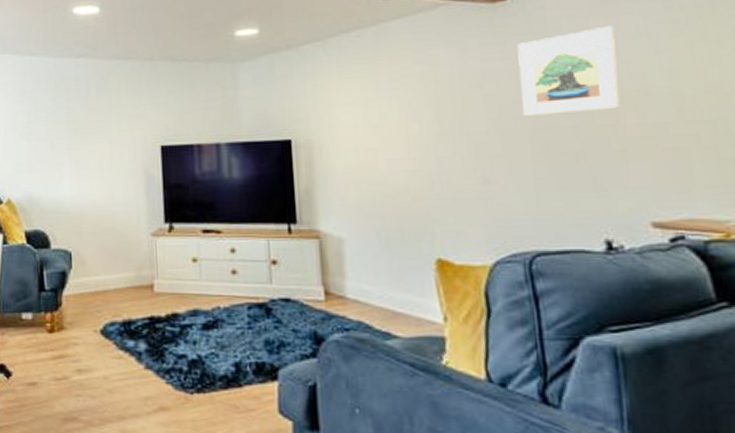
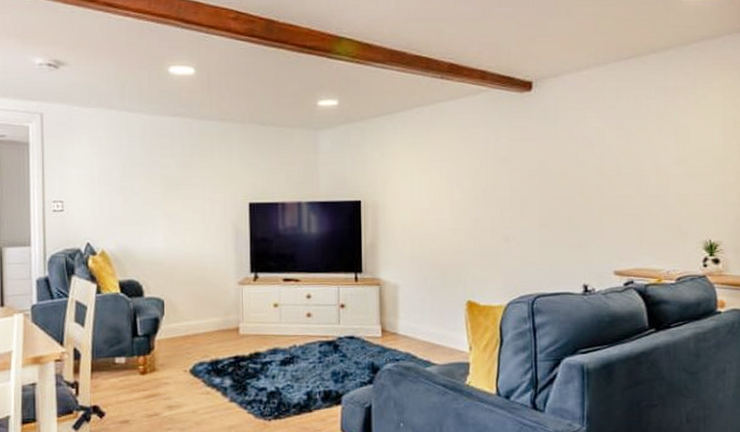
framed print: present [517,25,620,116] -> none [535,117,602,187]

